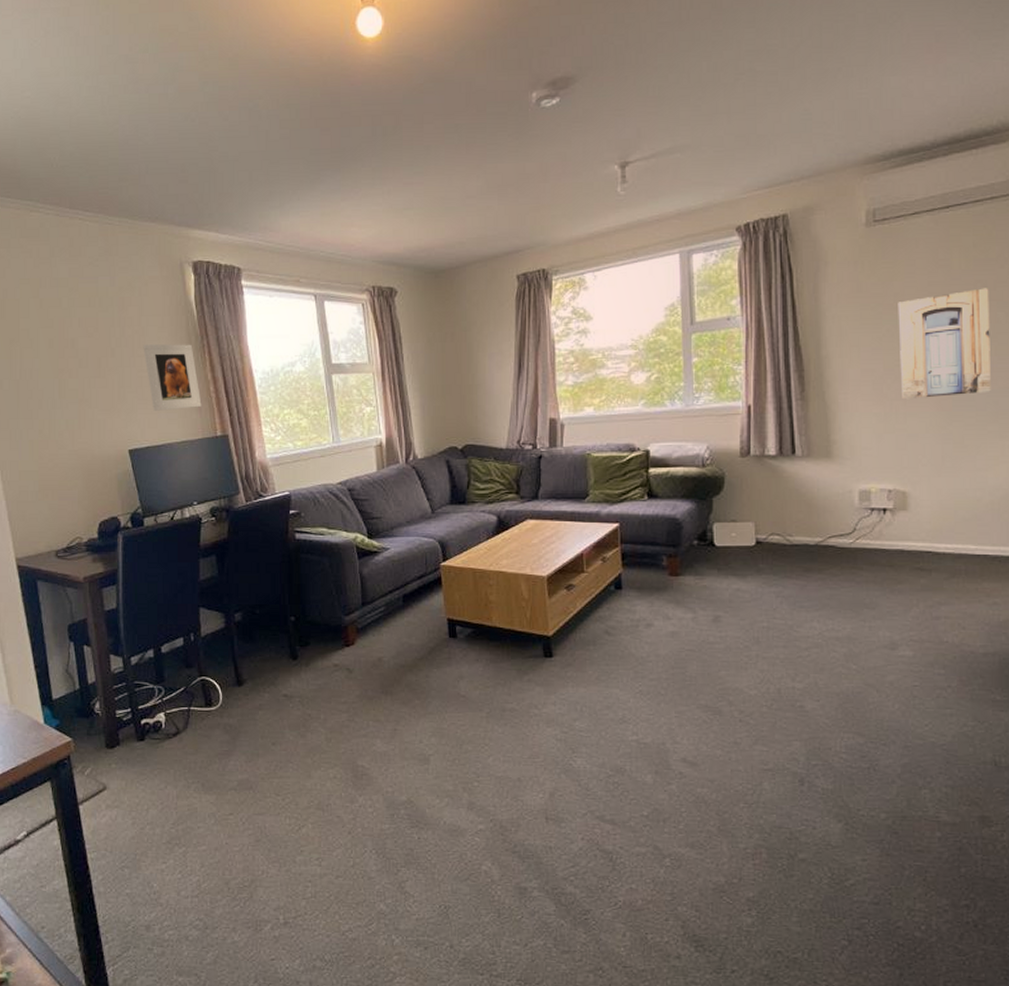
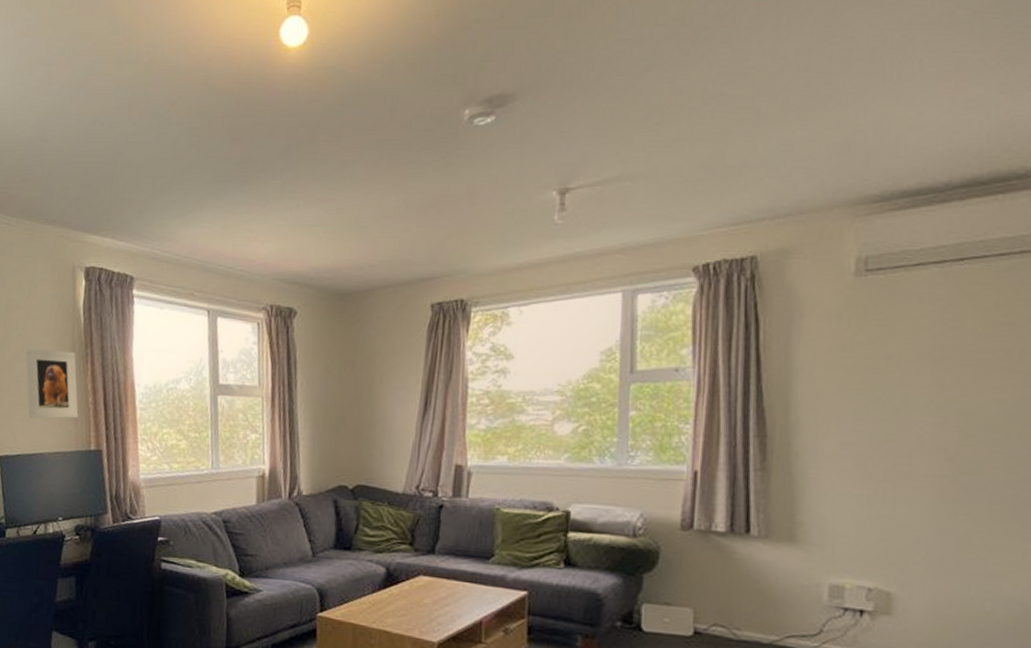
wall art: present [898,288,991,400] -> none [890,357,1013,483]

